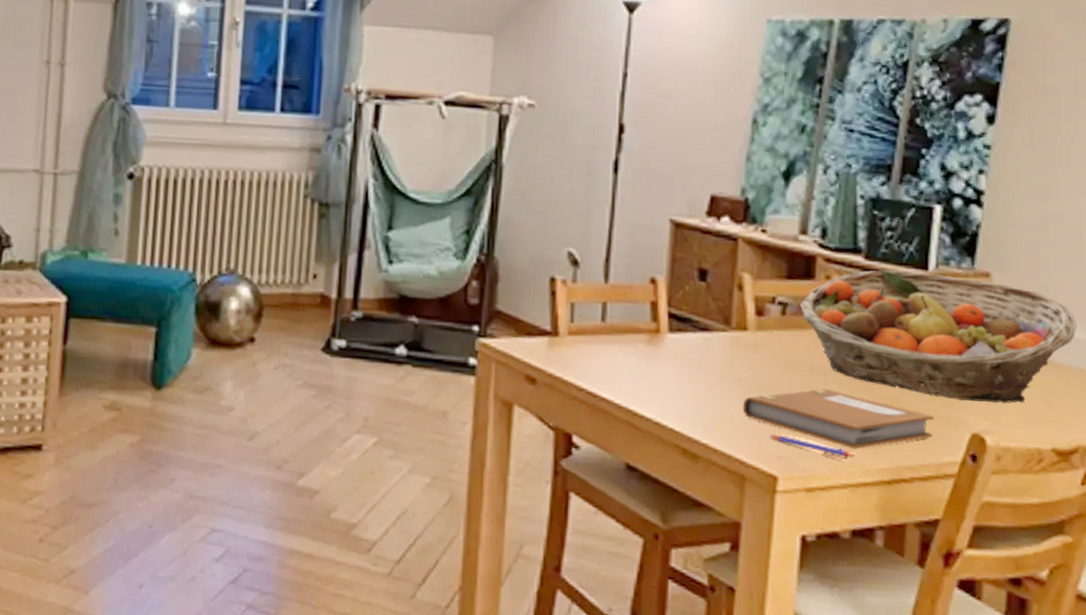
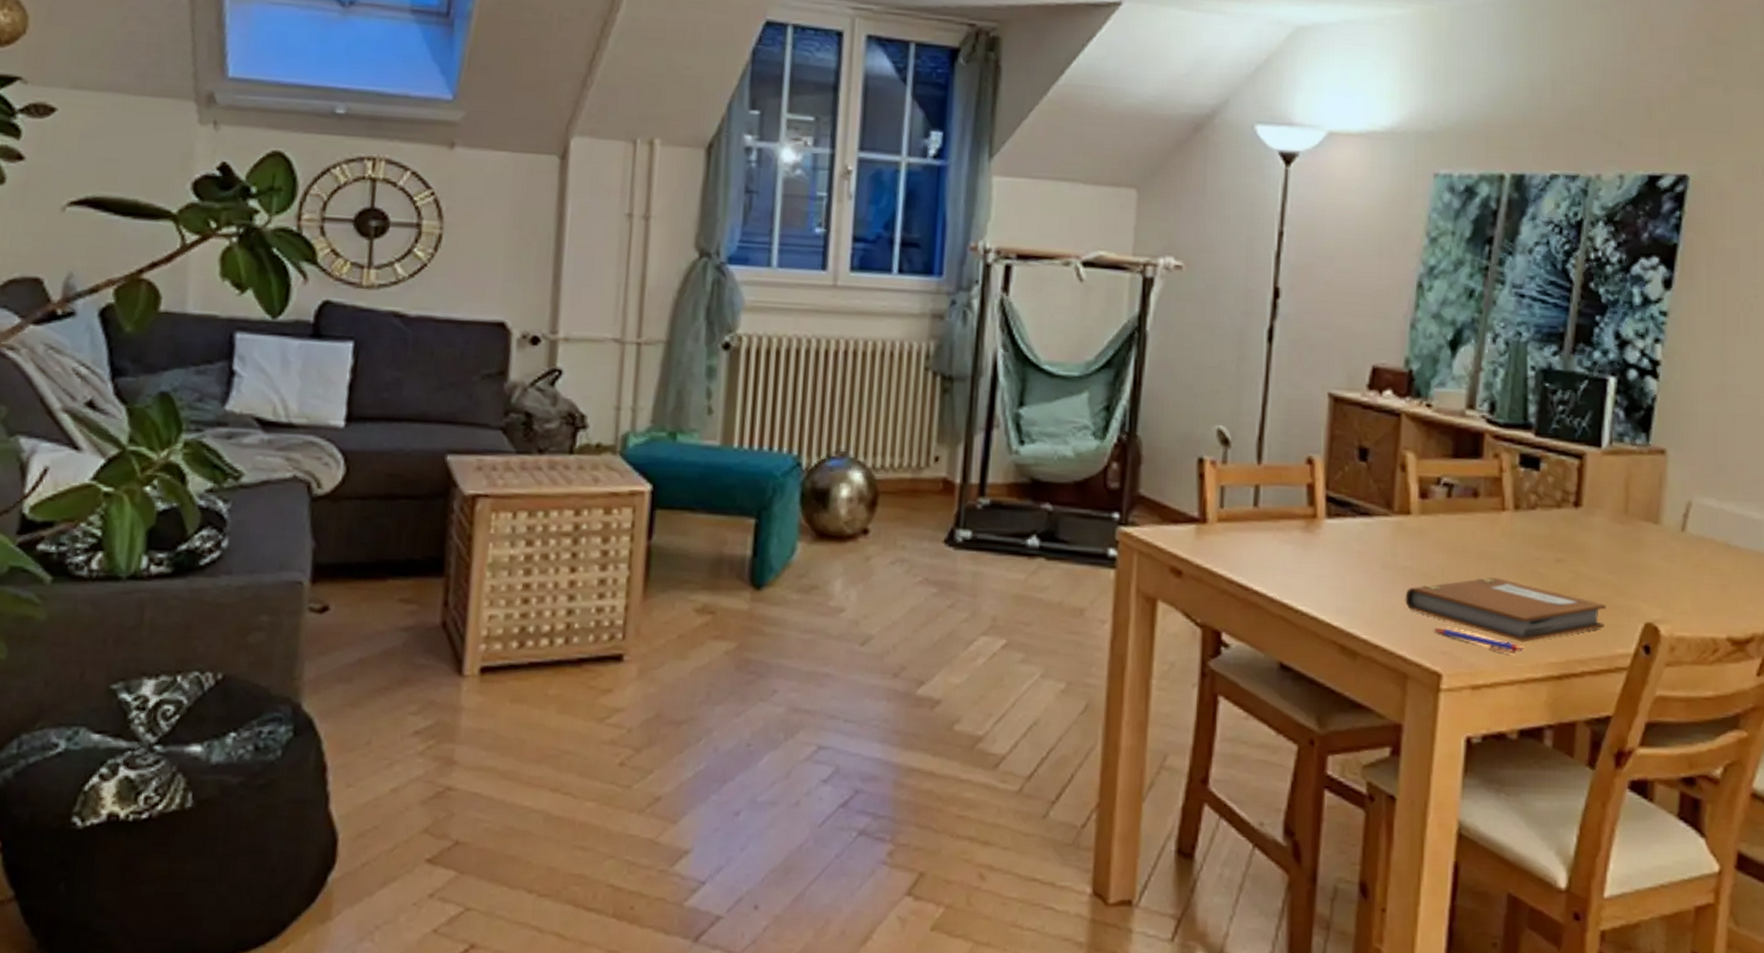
fruit basket: present [800,269,1077,404] -> none [1467,446,1754,591]

